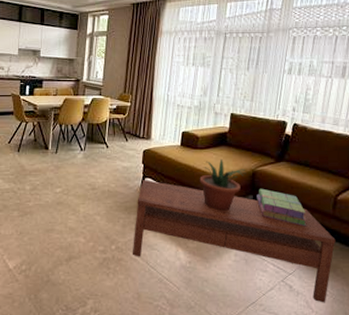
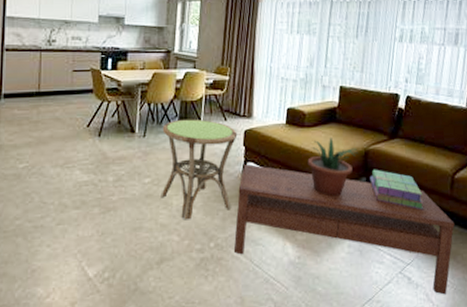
side table: none [70,139,137,225] -> present [161,119,238,220]

